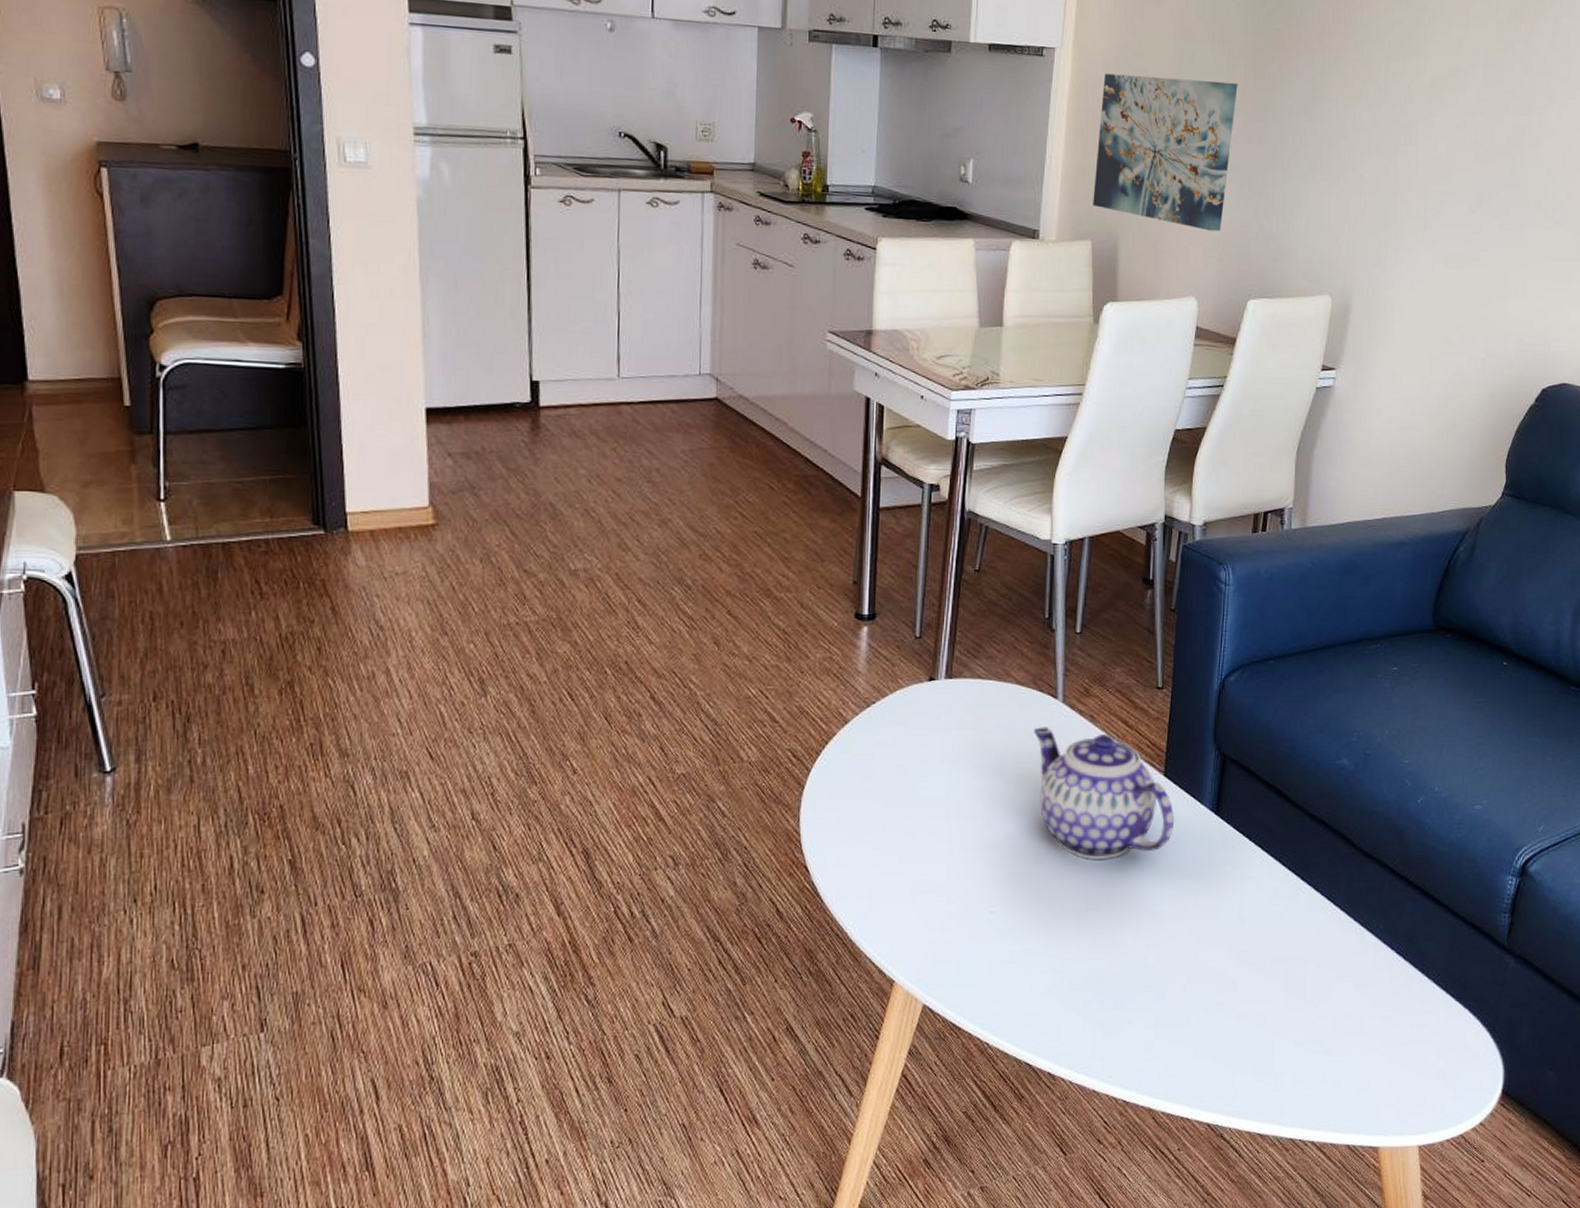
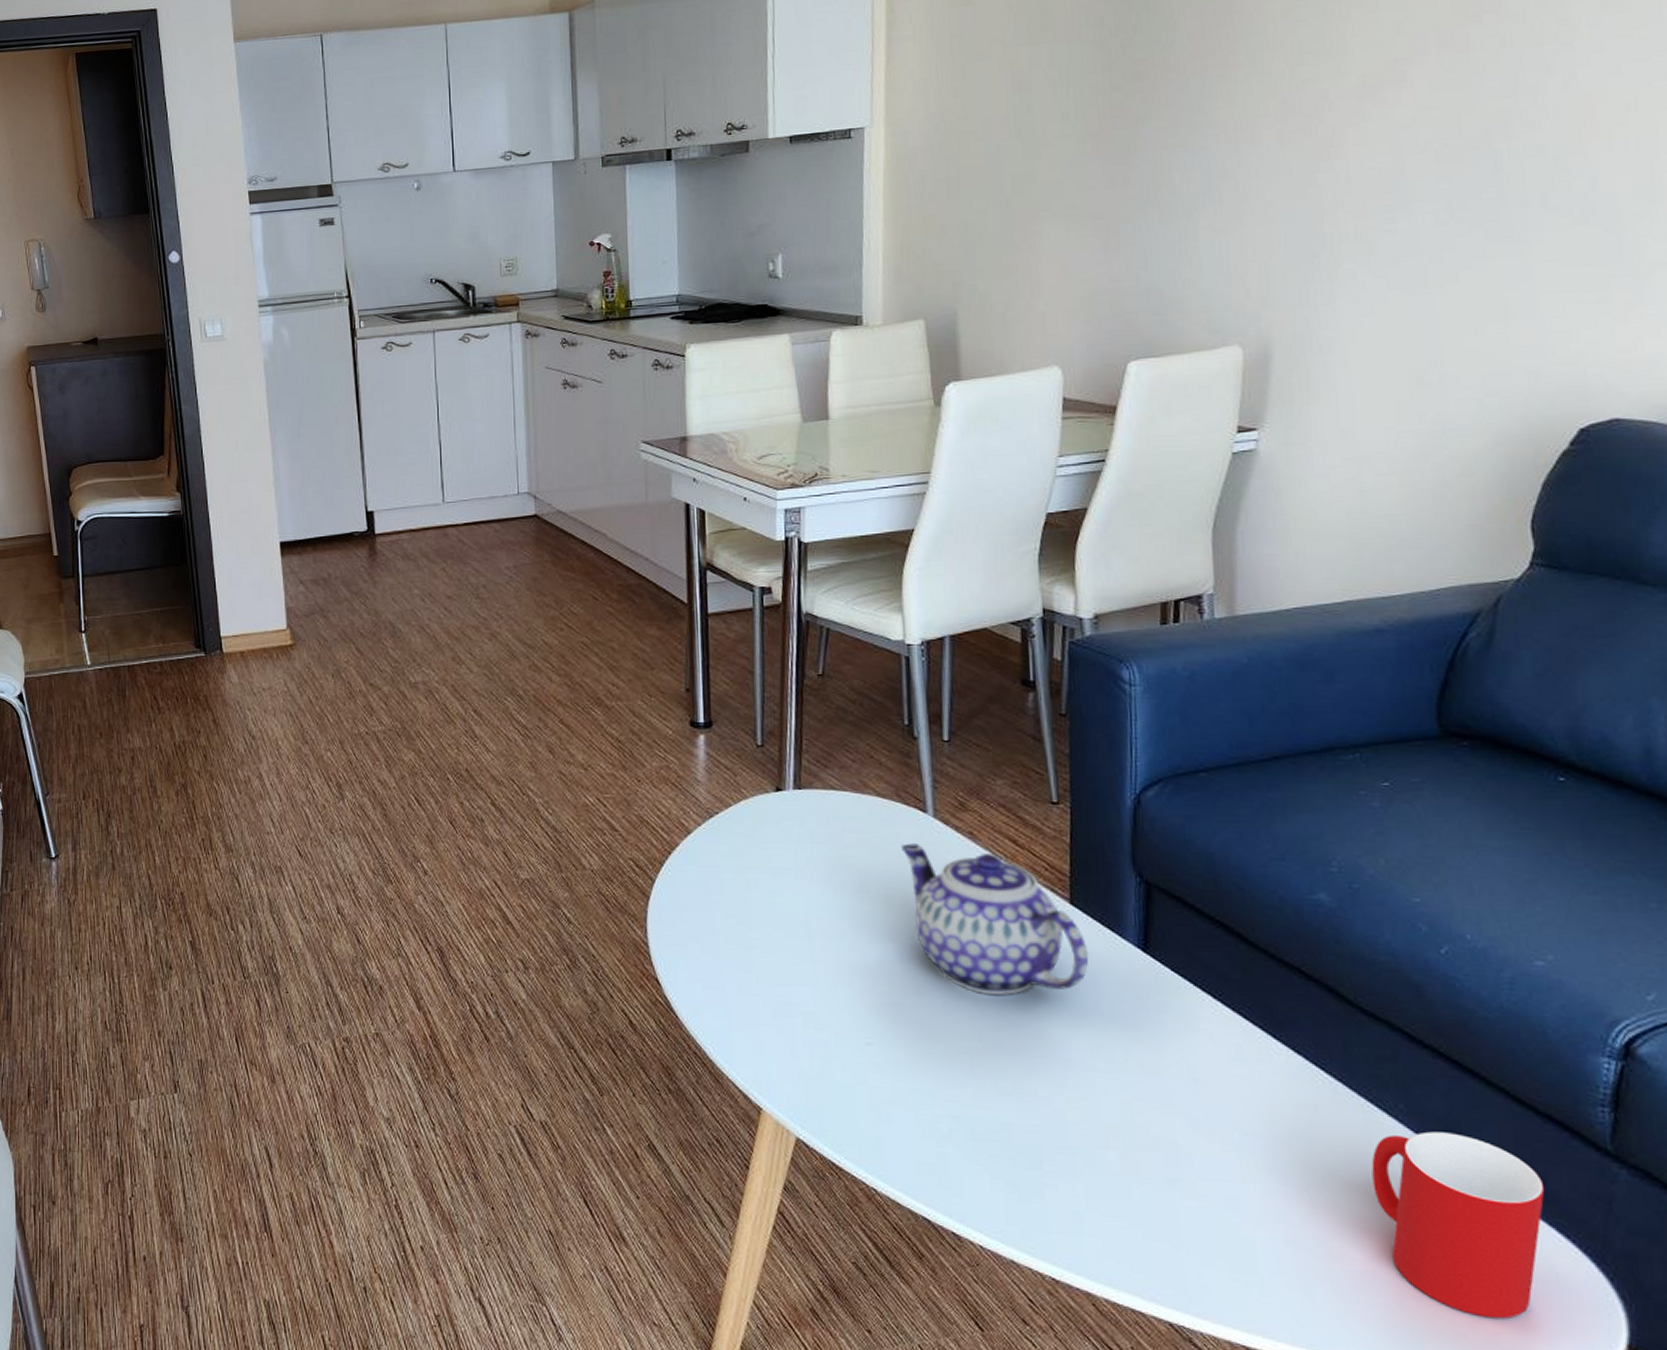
wall art: present [1093,73,1238,232] -> none [921,127,1091,292]
cup: none [1357,943,1465,1084] -> present [1371,1131,1545,1319]

